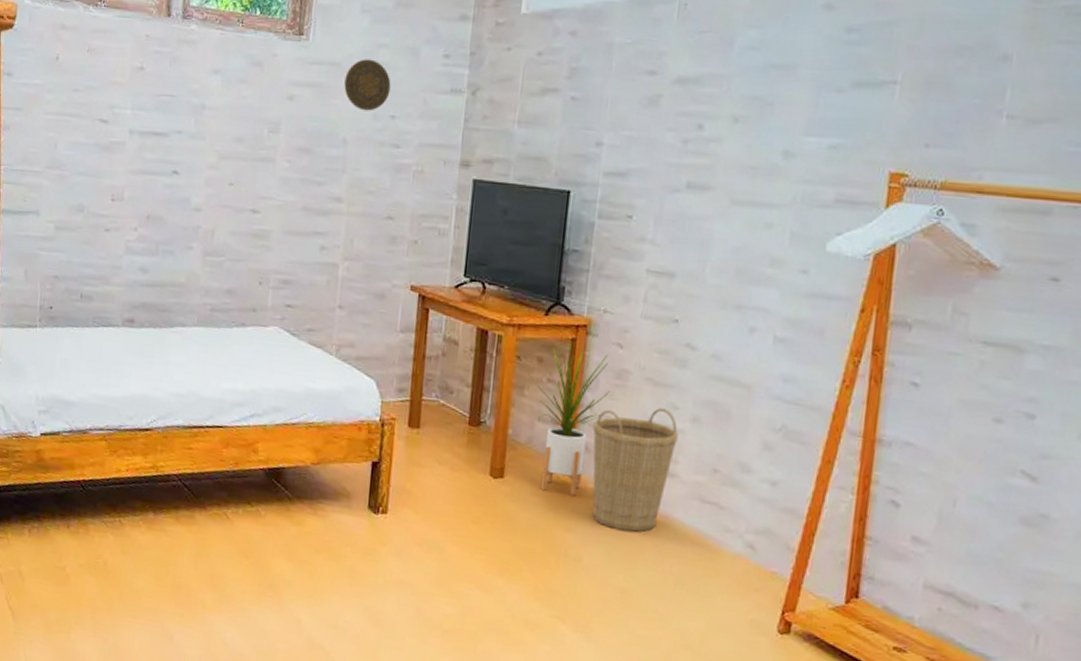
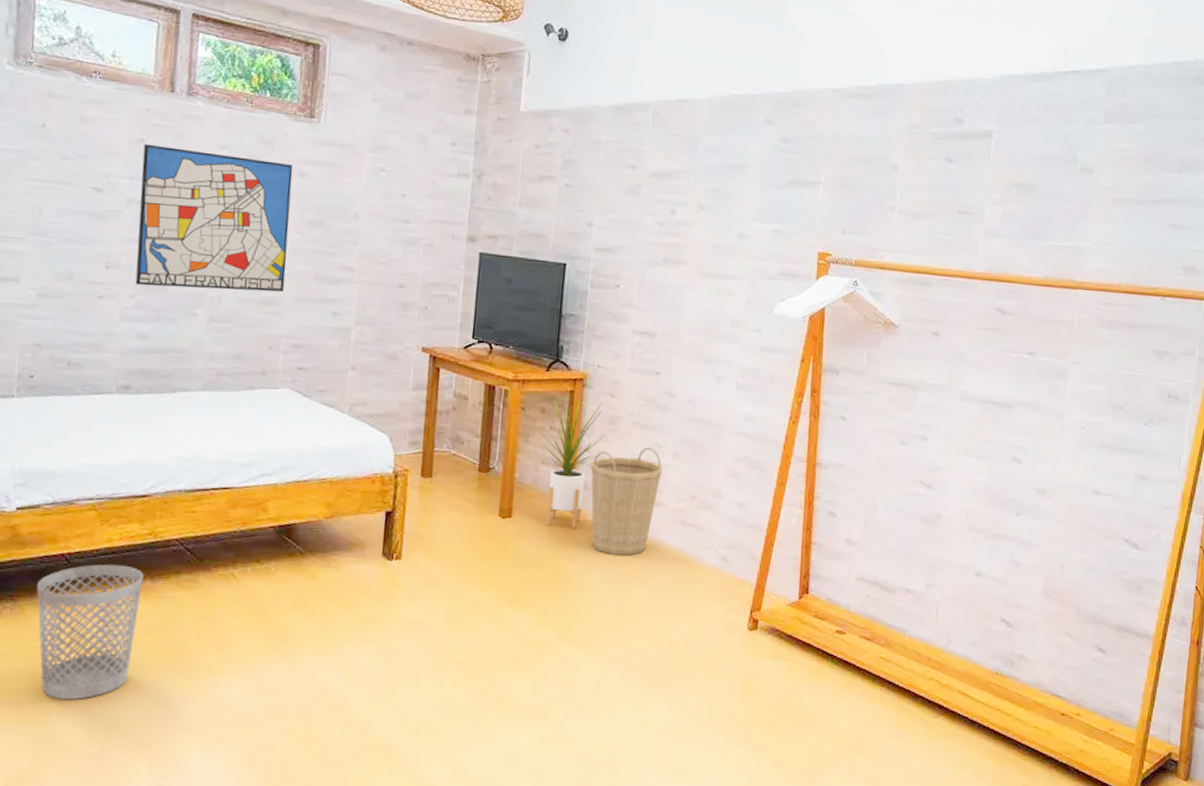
wastebasket: none [58,493,147,621] -> present [36,564,144,700]
wall art: none [137,72,282,225] -> present [135,143,293,292]
decorative plate: present [344,59,391,111] -> none [355,142,401,190]

